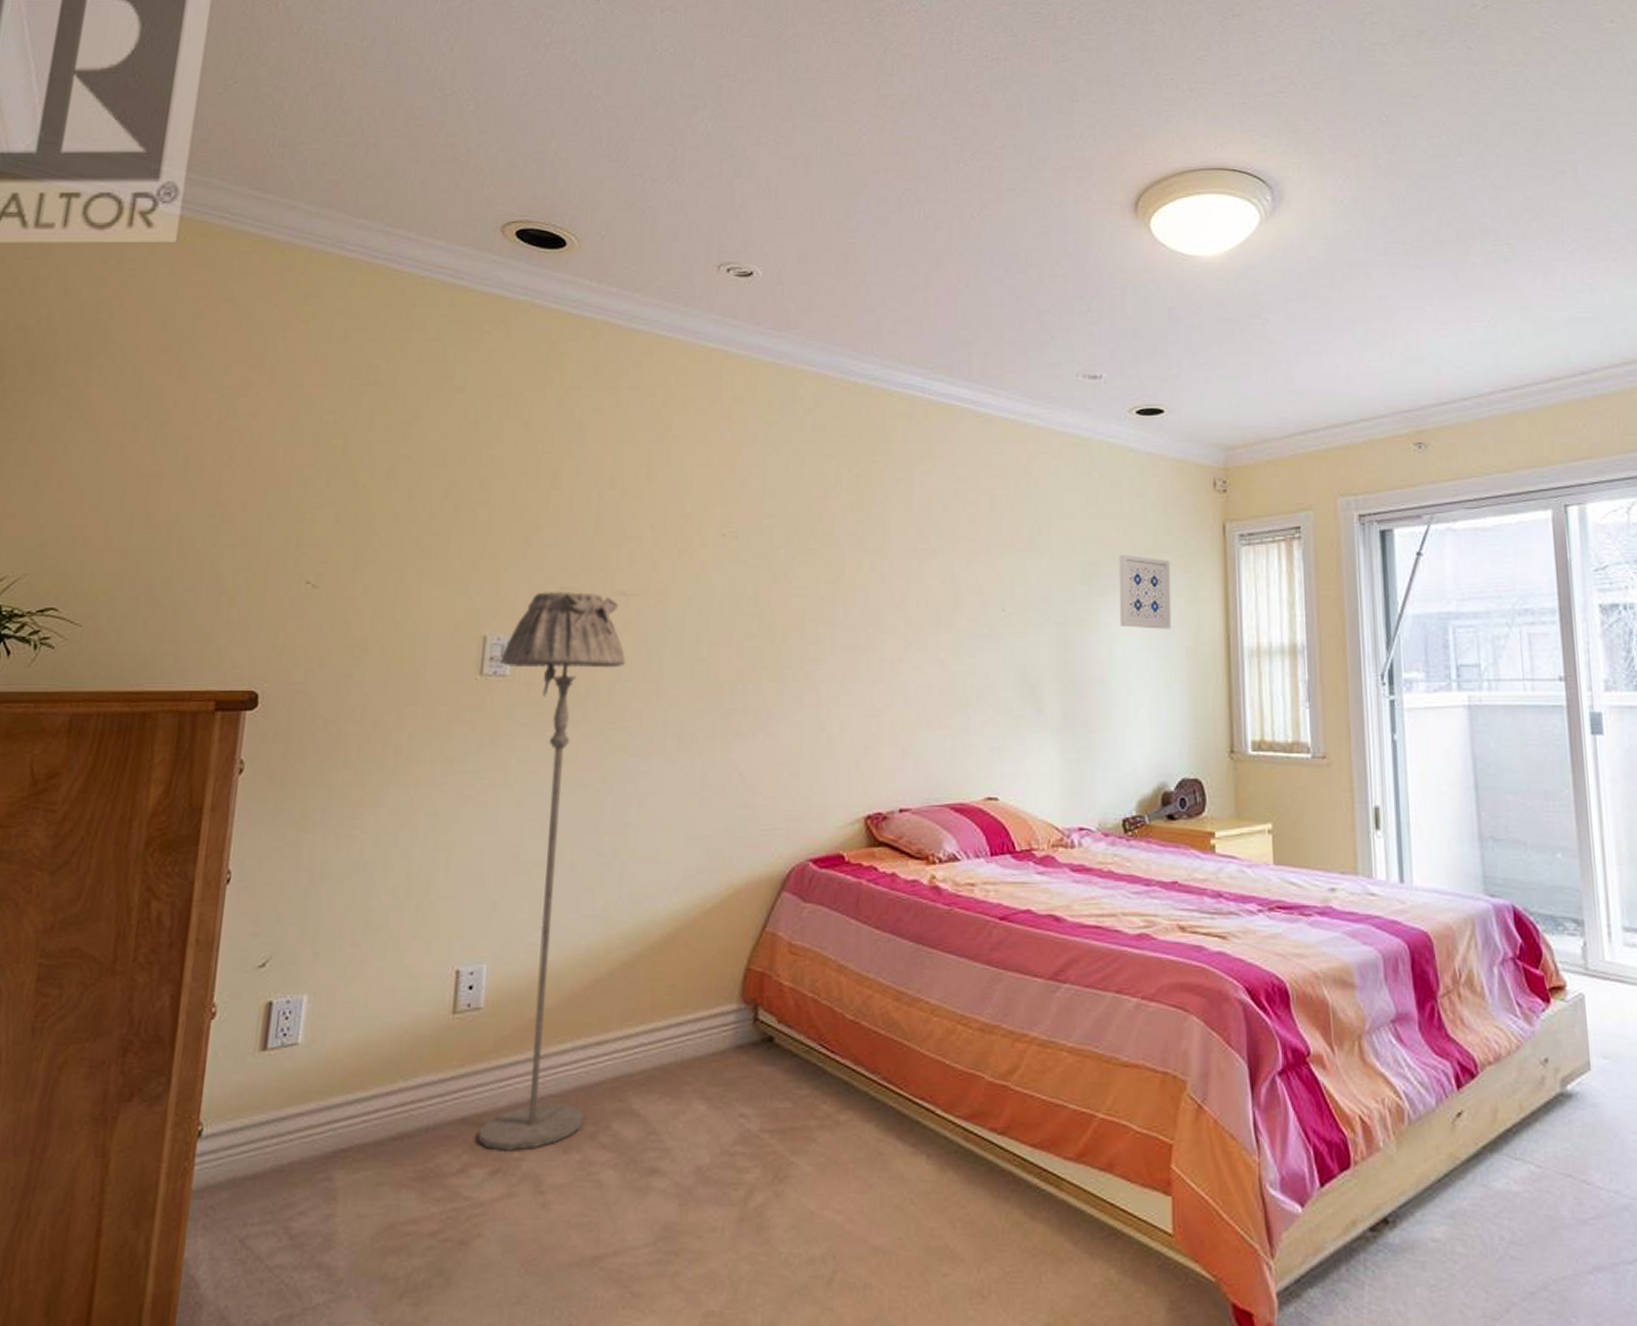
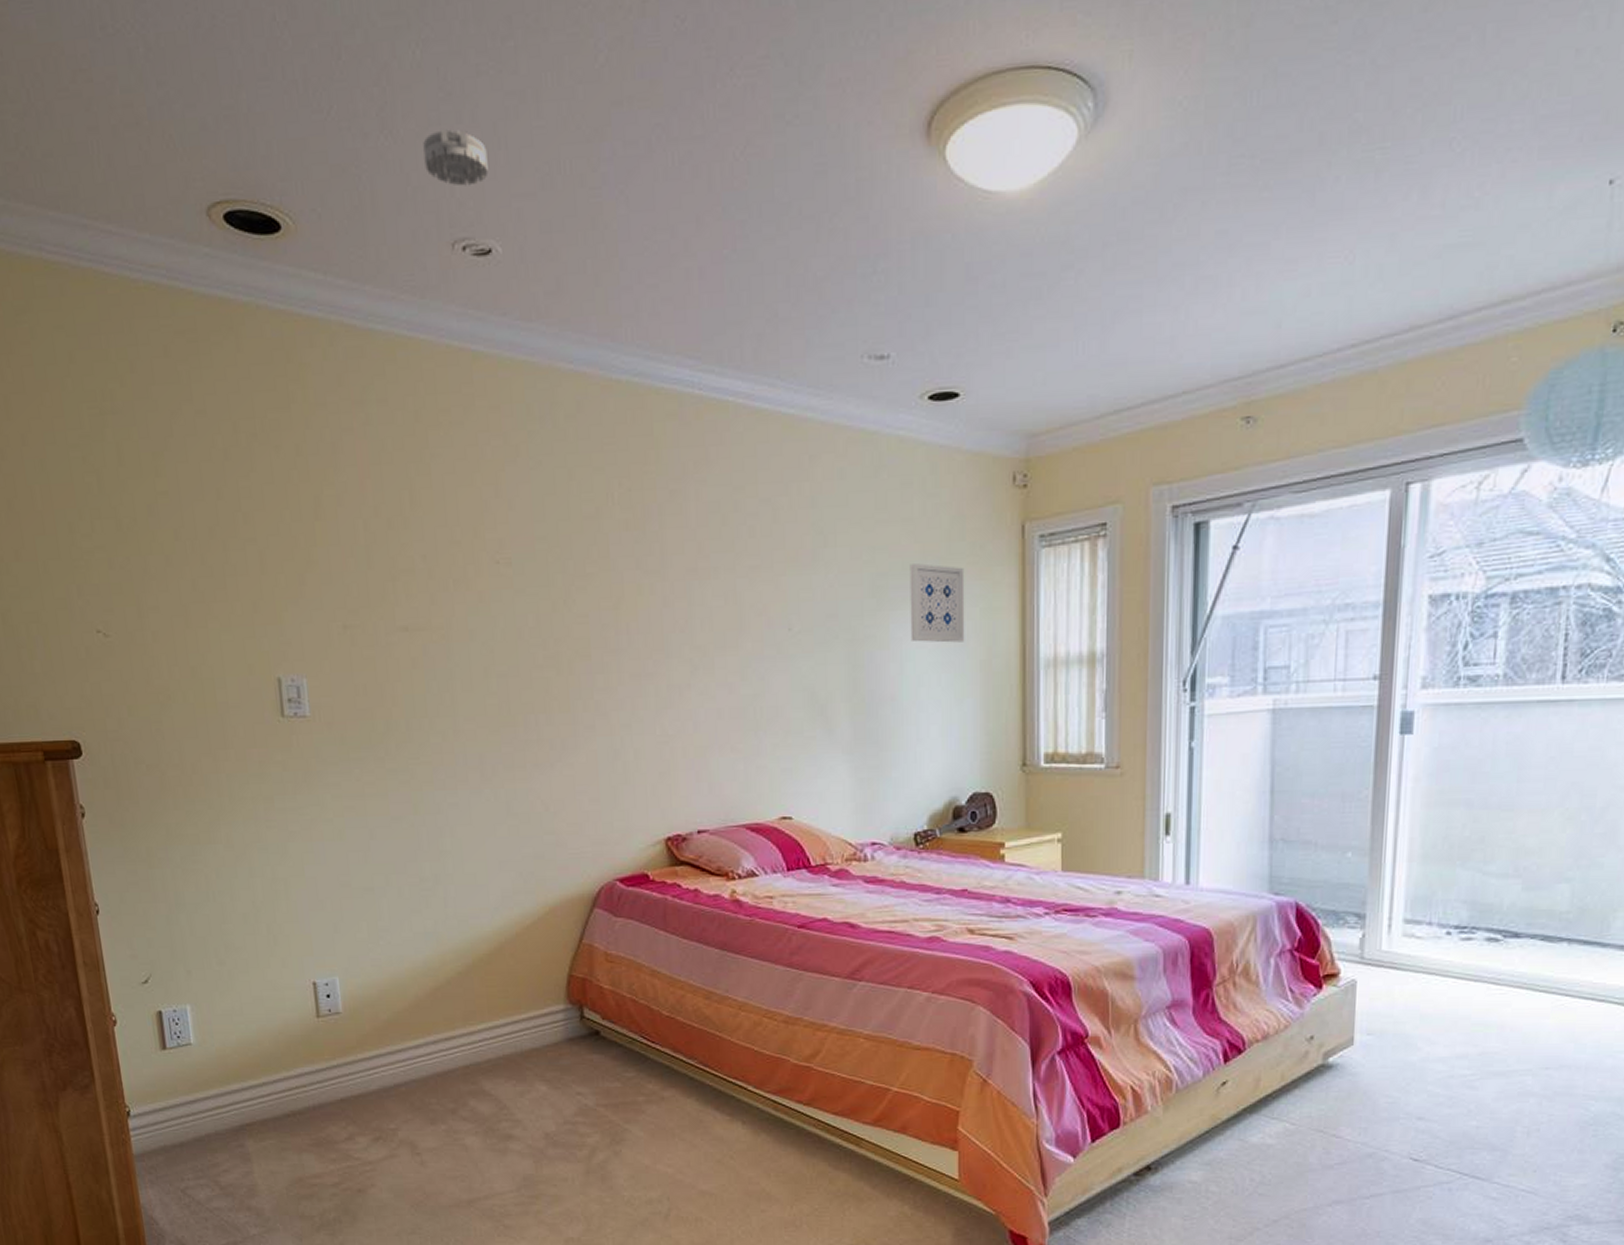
floor lamp: present [478,592,626,1151] -> none [299,629,445,1123]
smoke detector: none [703,181,759,223] -> present [423,129,489,187]

